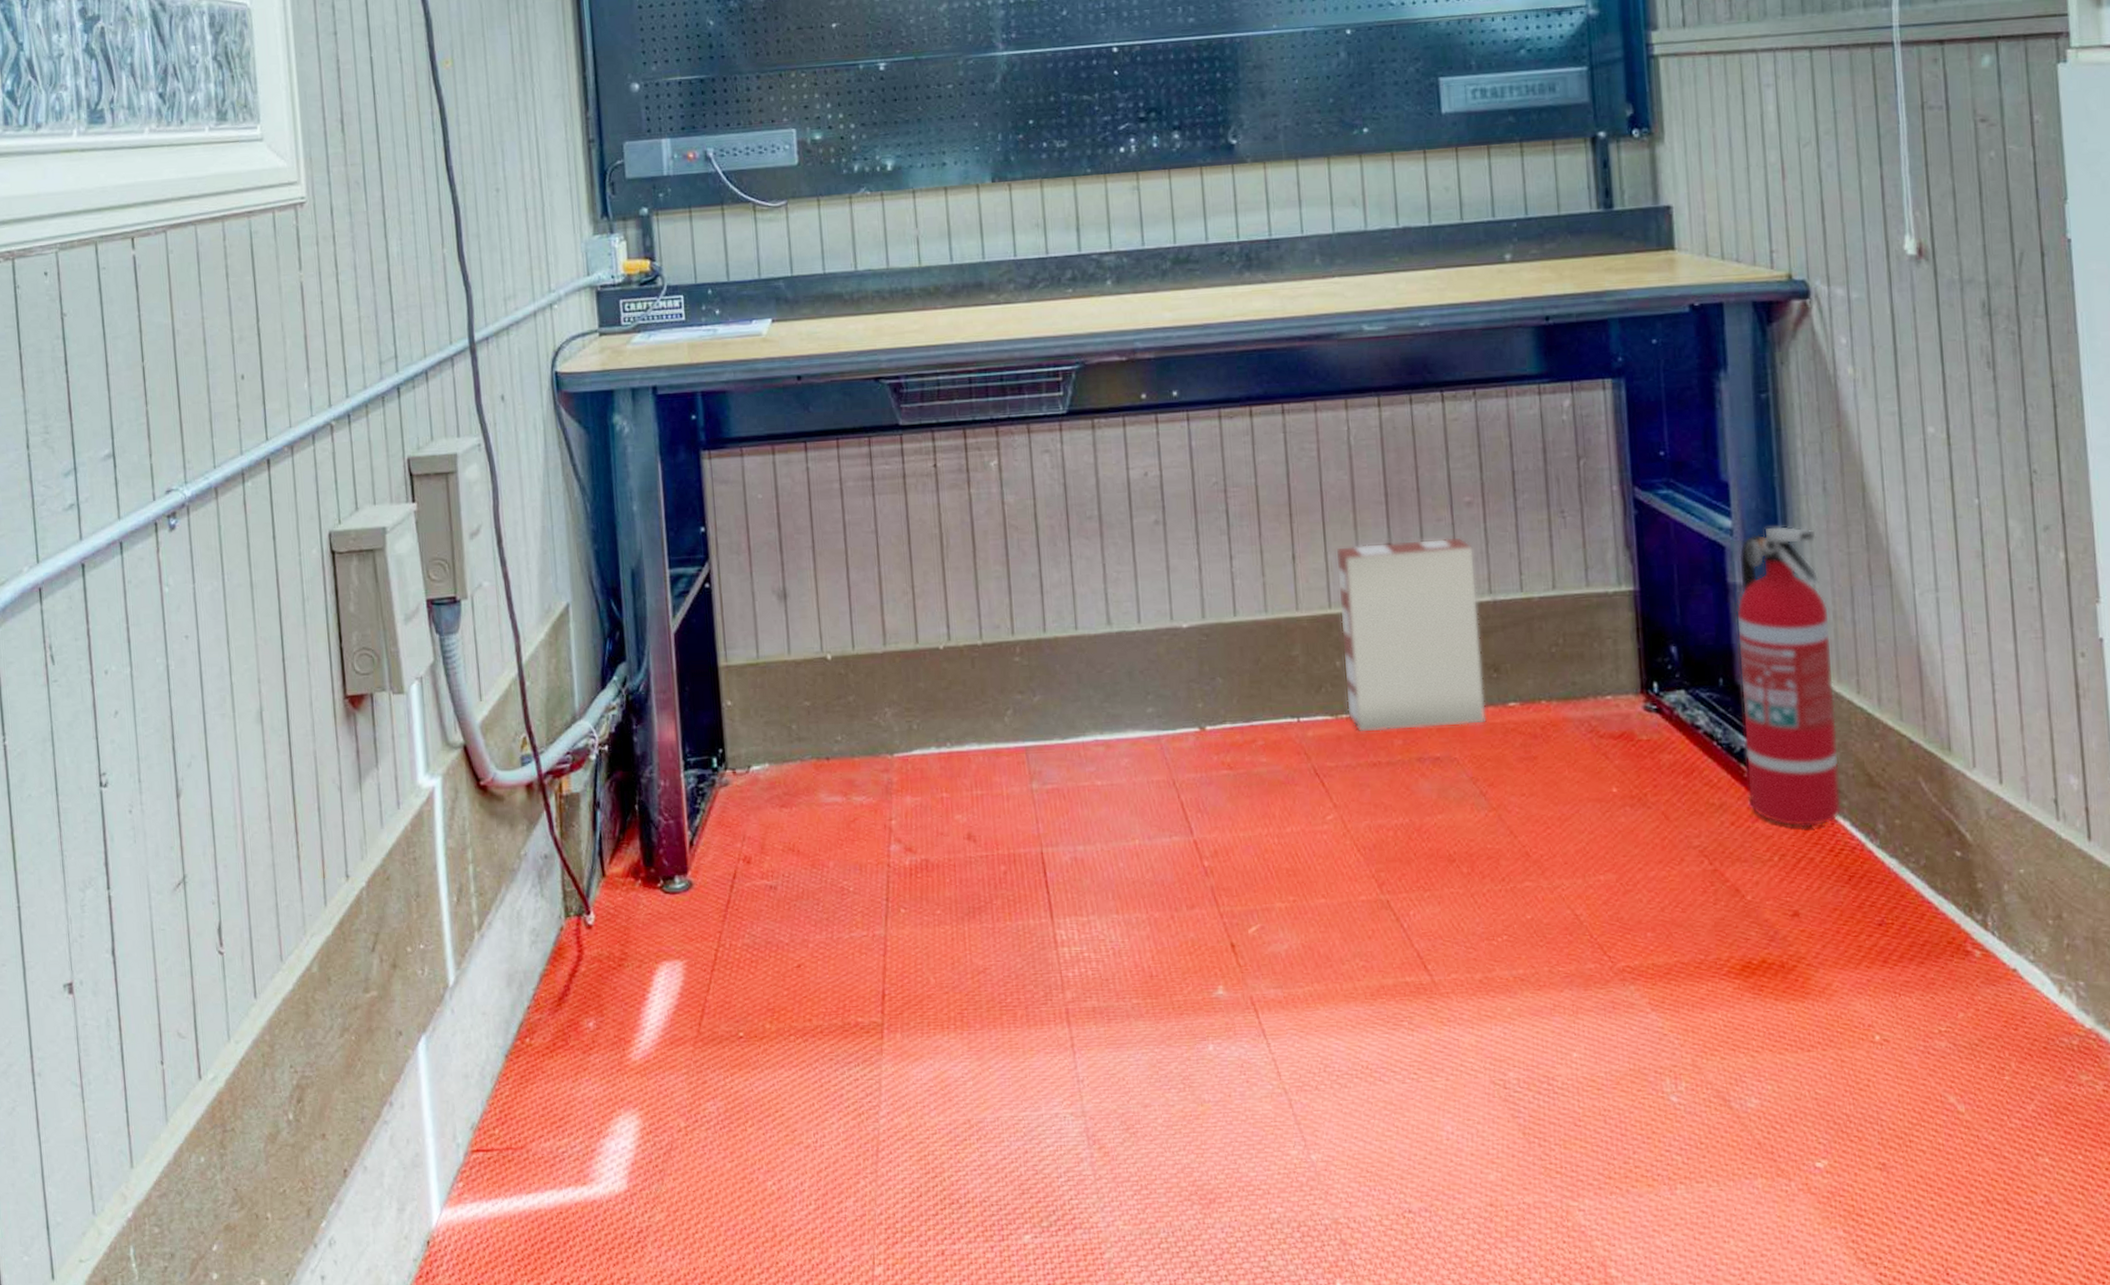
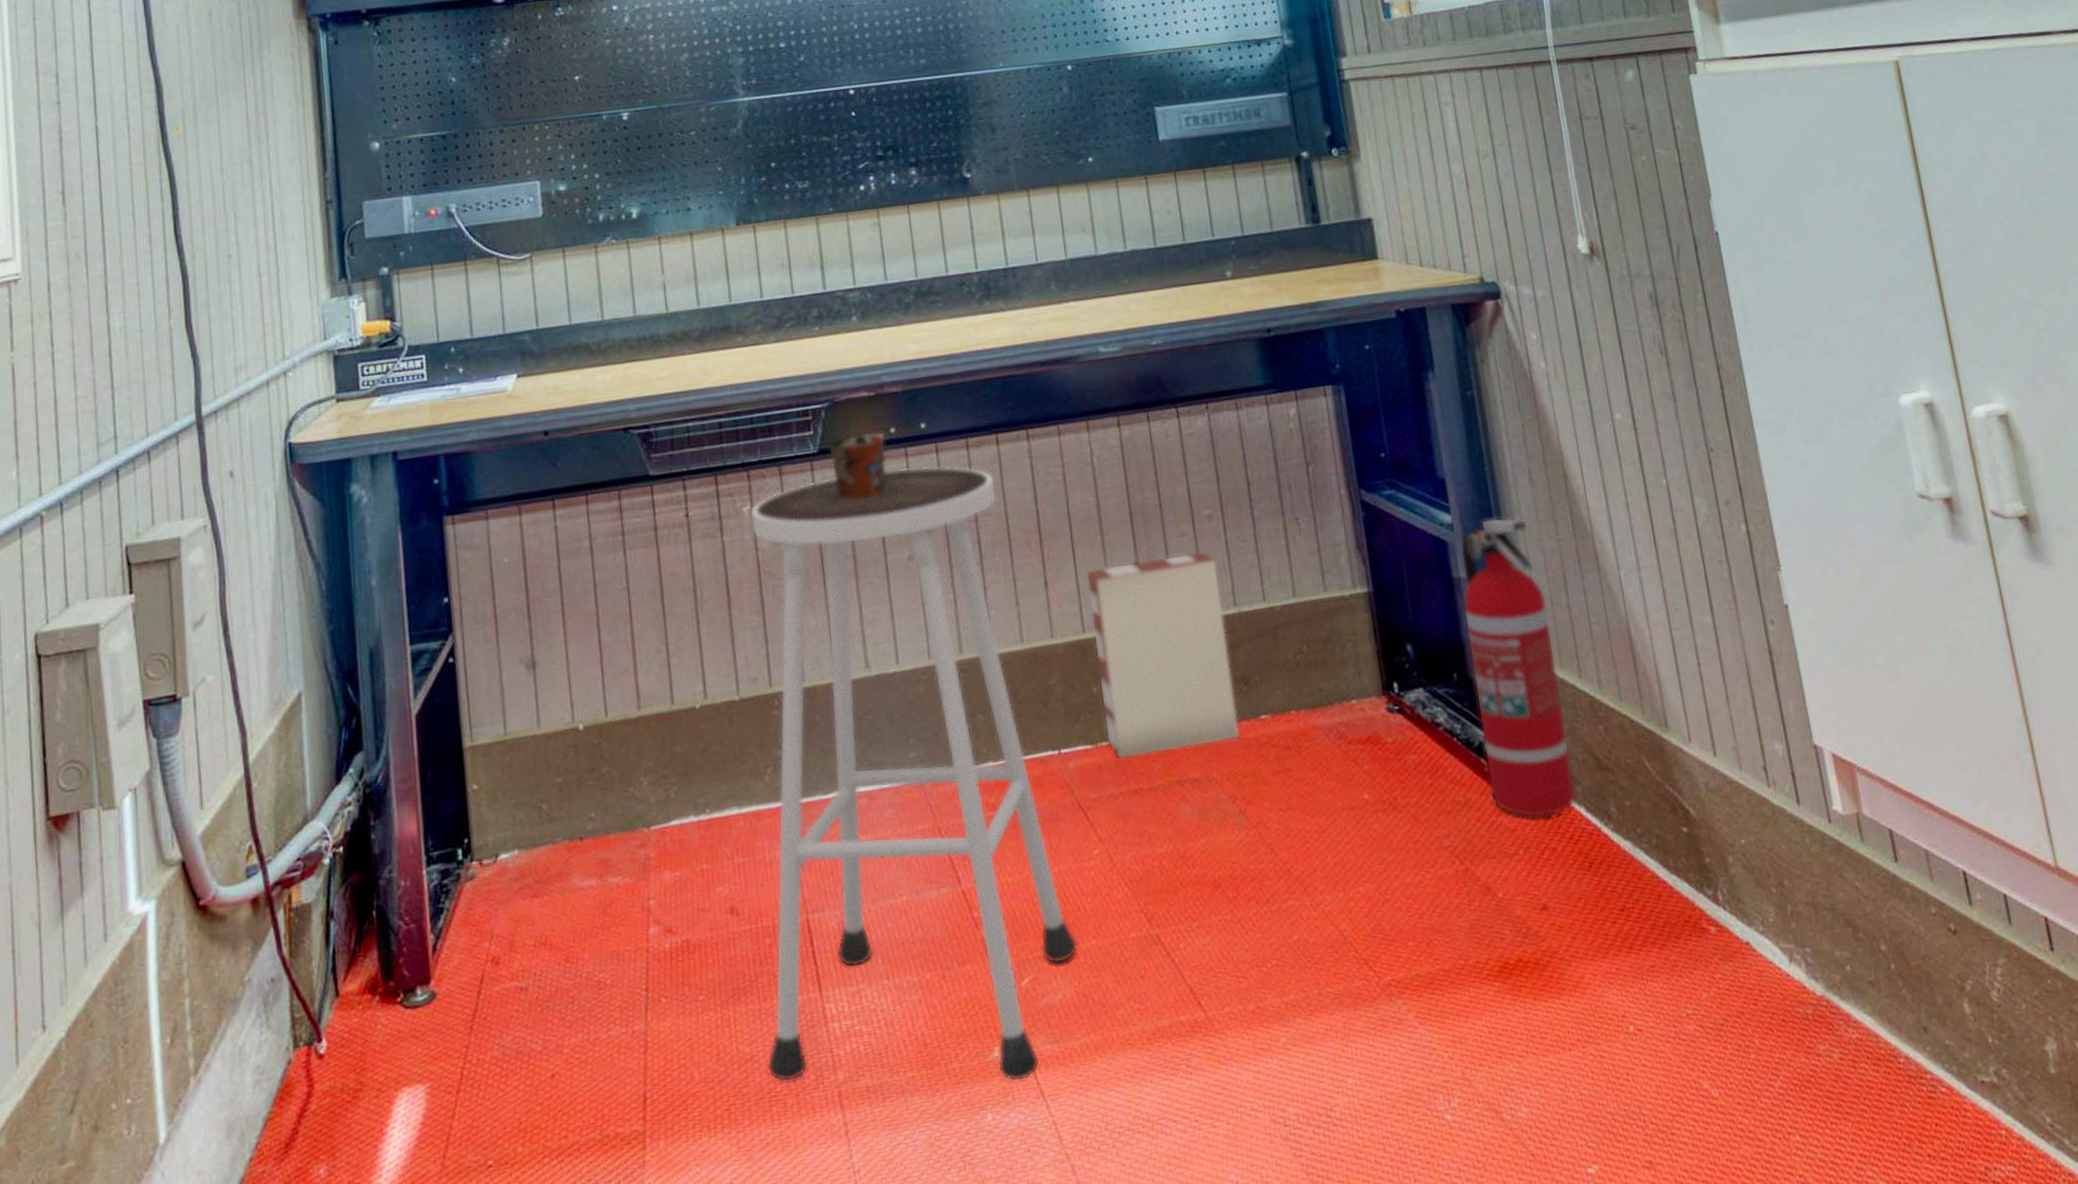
stool: none [998,433,1307,1019] -> present [751,465,1078,1083]
mug: none [1077,395,1137,462] -> present [828,430,888,501]

